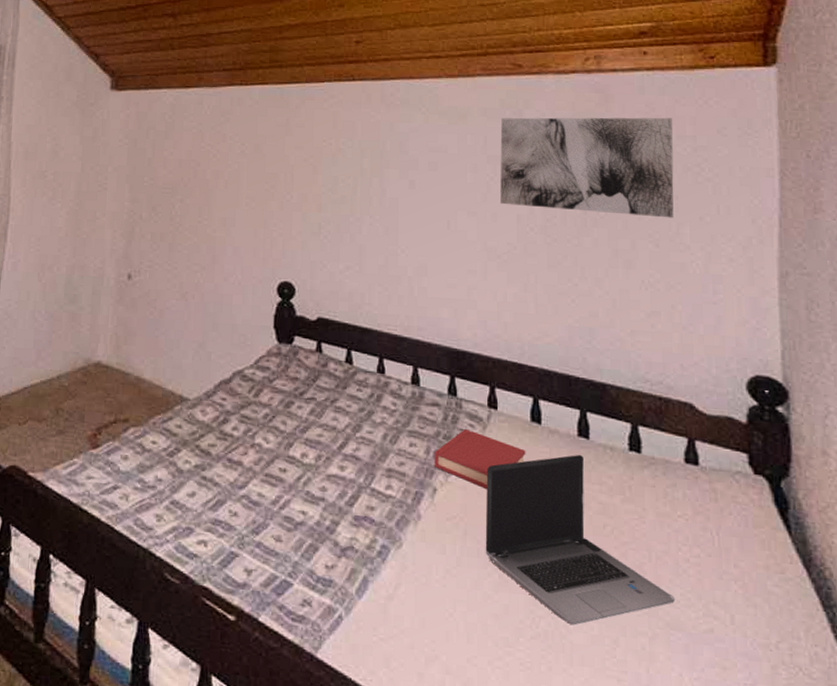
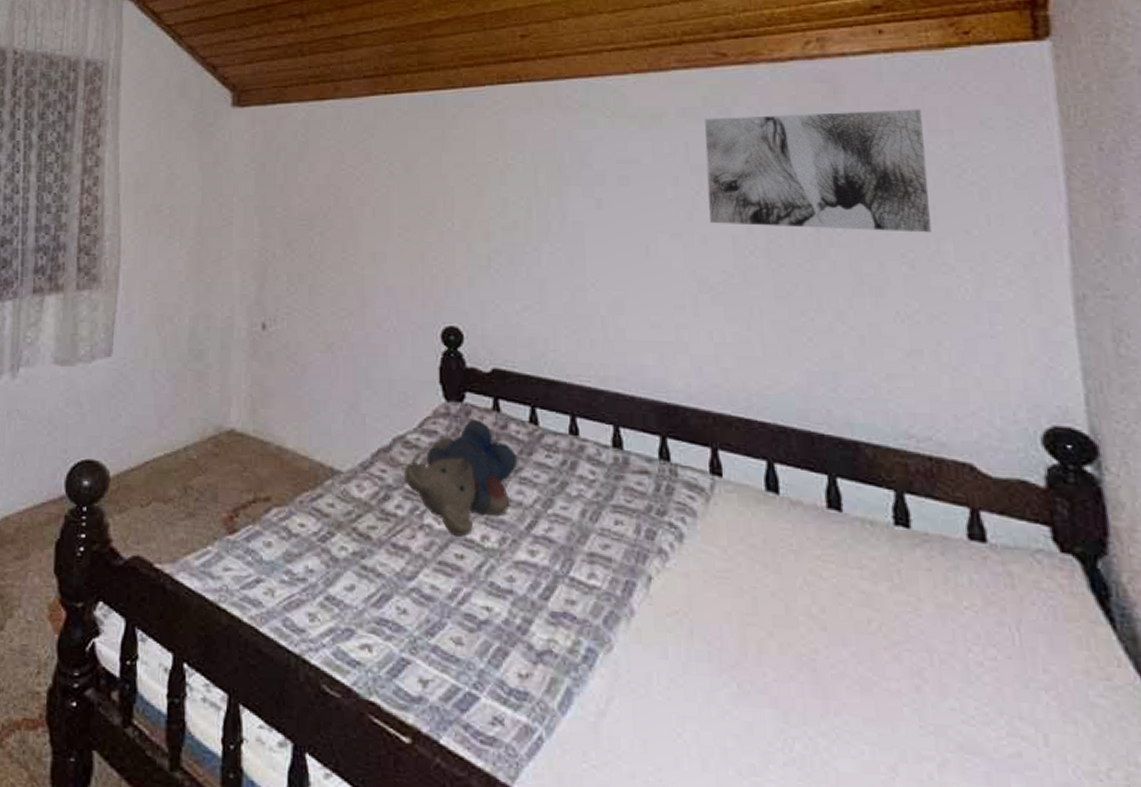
teddy bear: none [241,358,334,454] -> present [404,419,518,537]
hardback book: present [434,428,526,490] -> none [646,501,762,577]
laptop computer: present [485,455,675,626] -> none [713,531,968,749]

